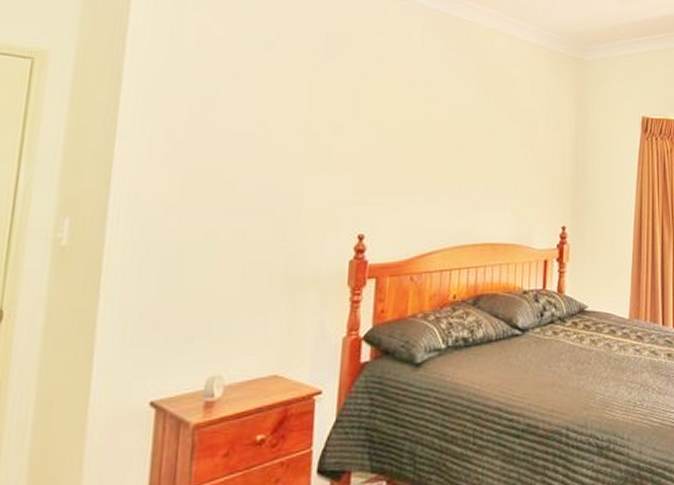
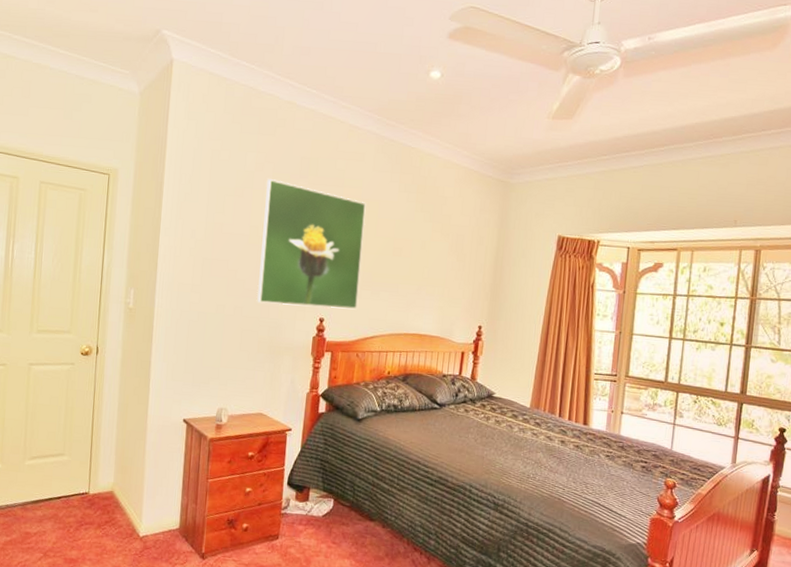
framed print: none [266,59,415,223] -> present [256,178,366,310]

